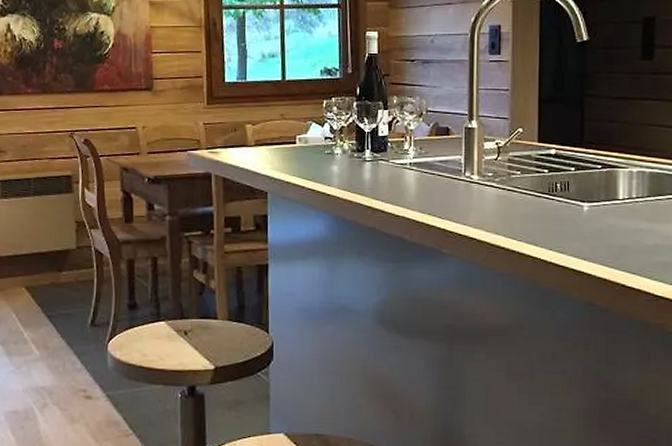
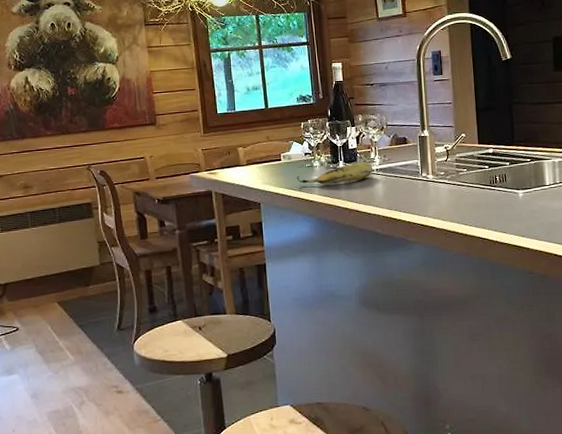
fruit: none [313,154,406,177] -> present [297,163,373,185]

